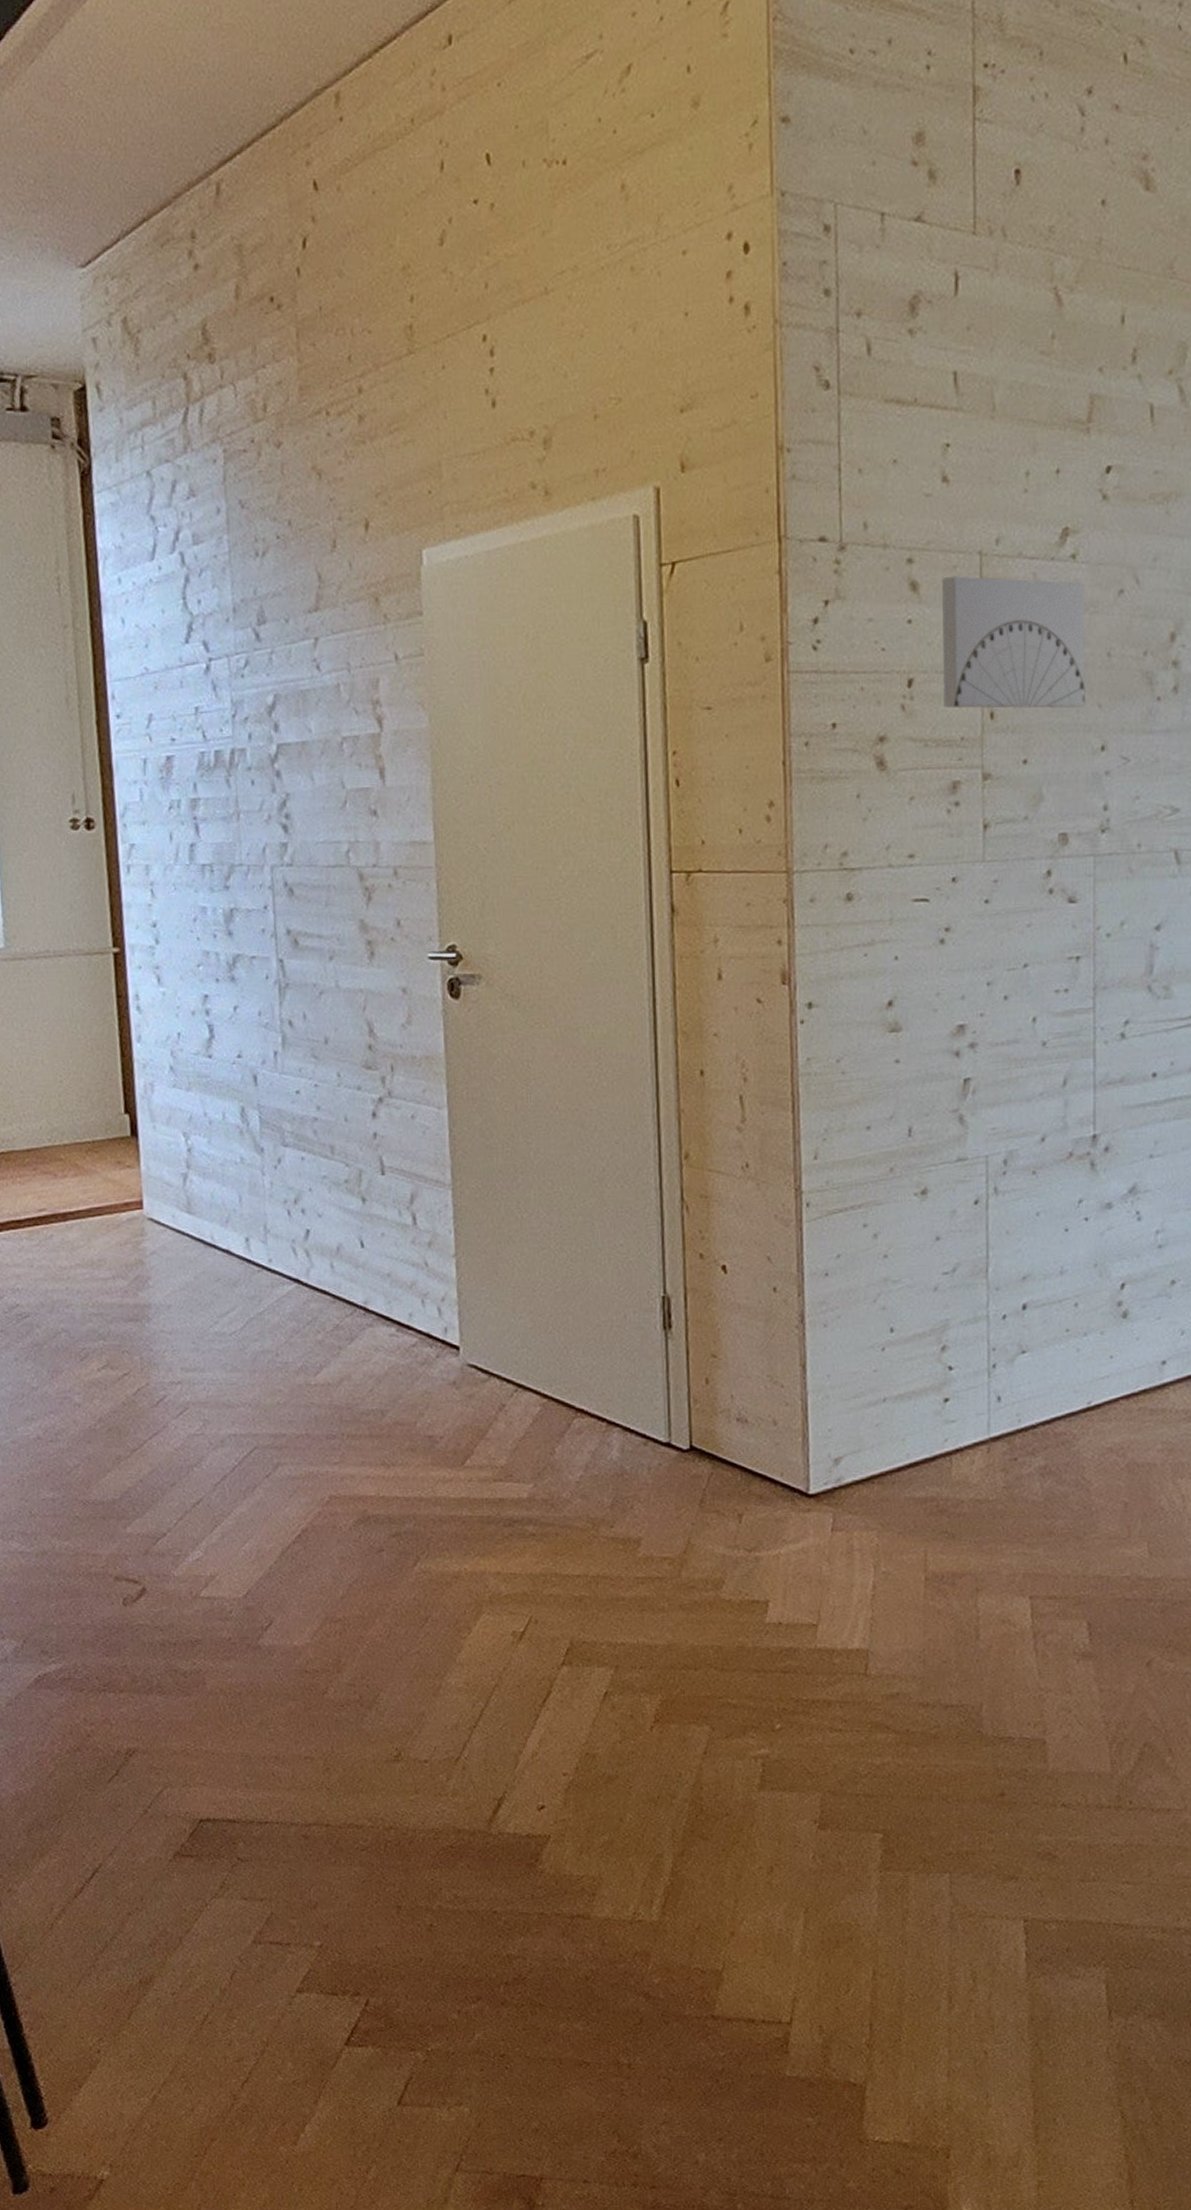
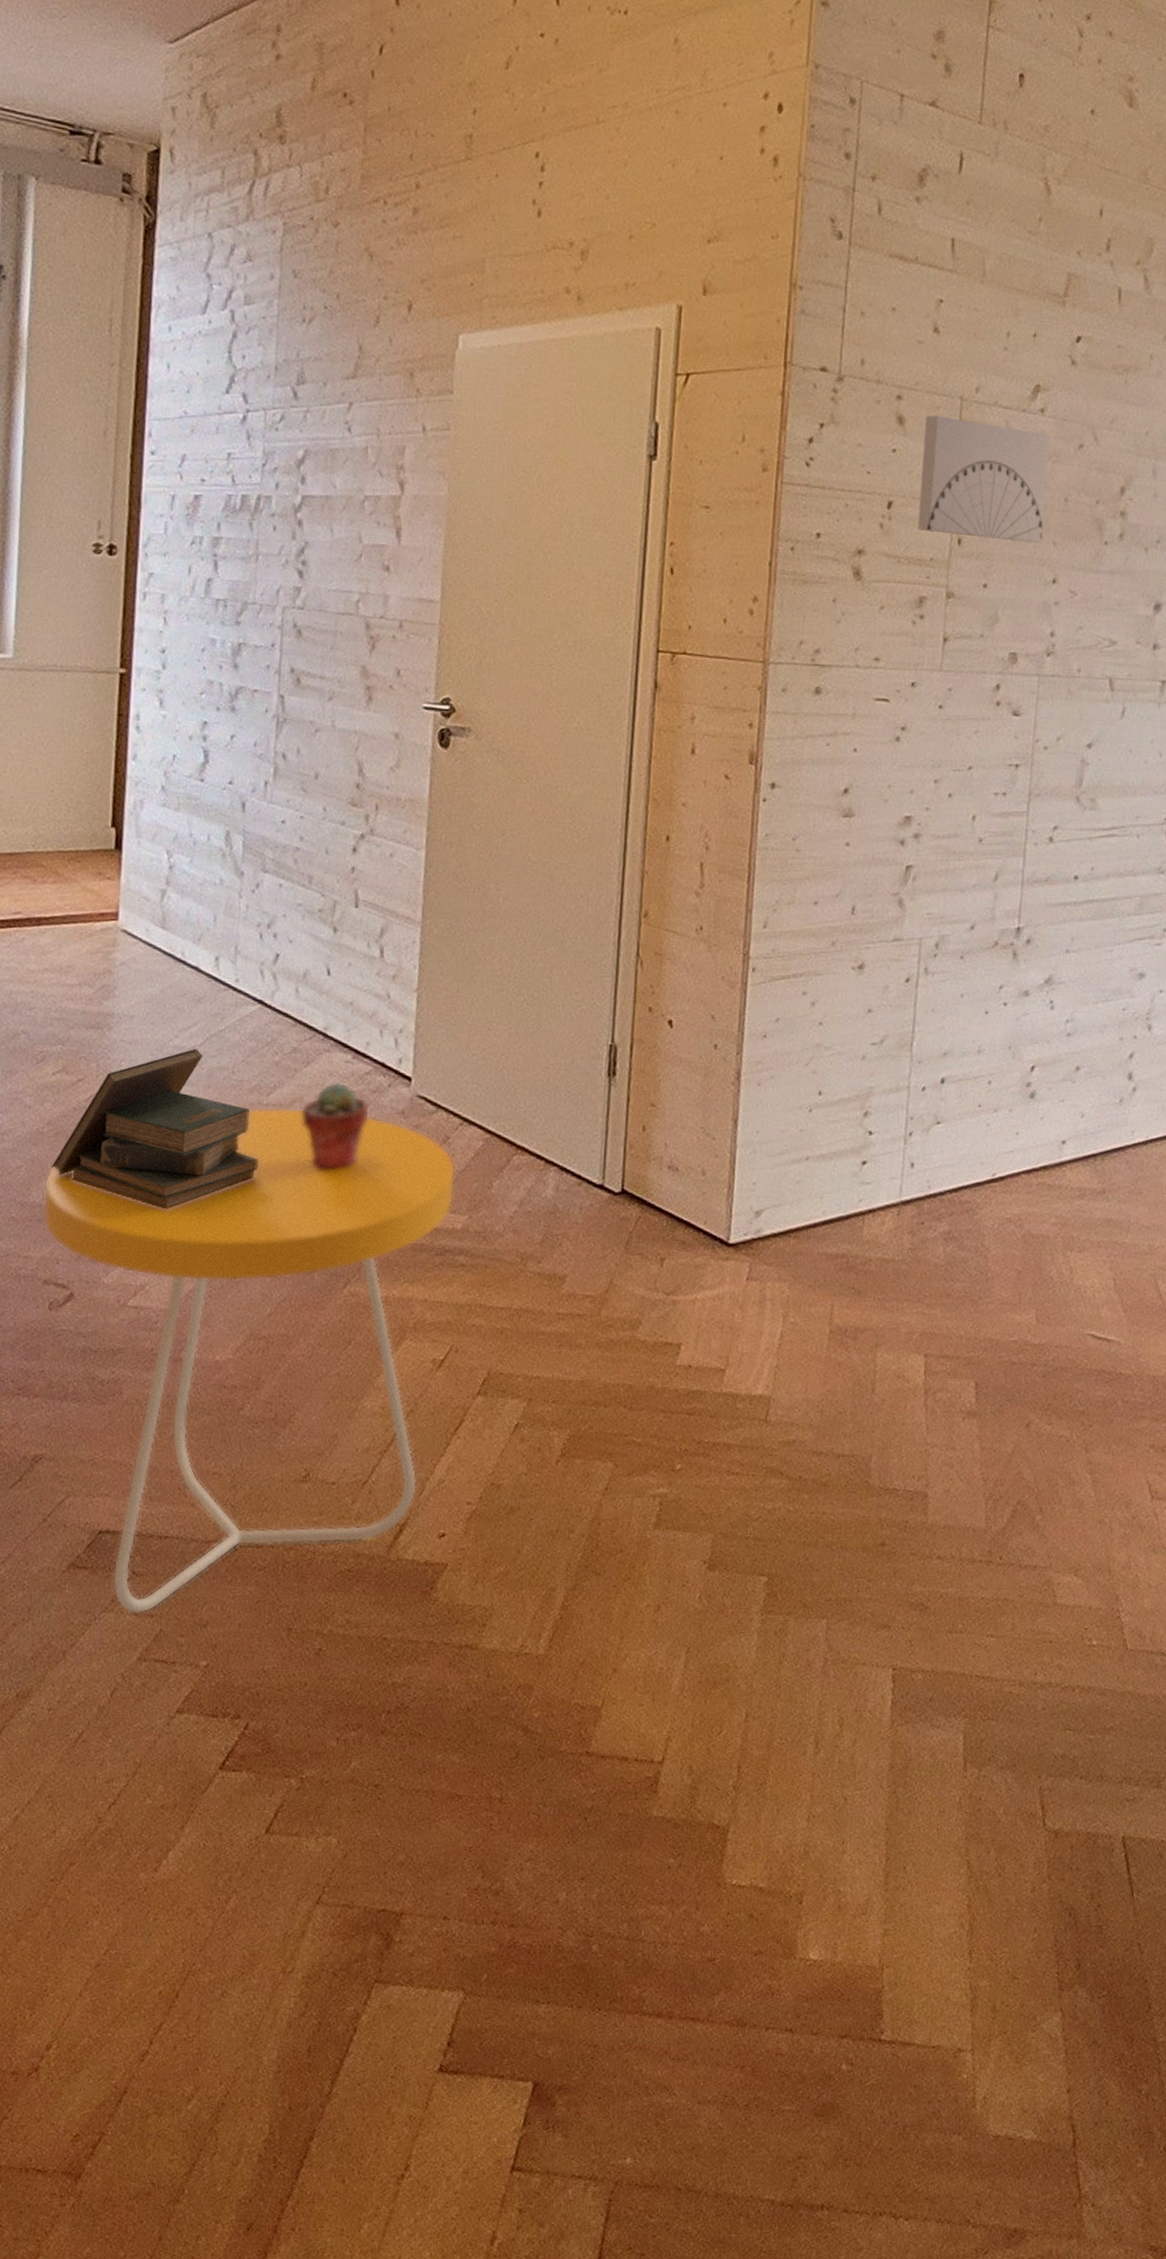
side table: none [103,1386,517,1898] -> present [42,1107,456,1614]
book: none [108,1333,315,1499] -> present [51,1048,259,1210]
potted succulent: none [349,1357,421,1448] -> present [300,1082,370,1171]

